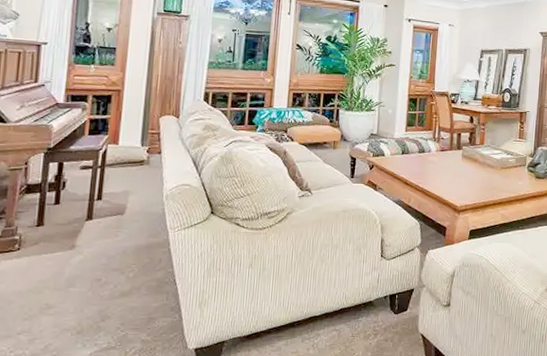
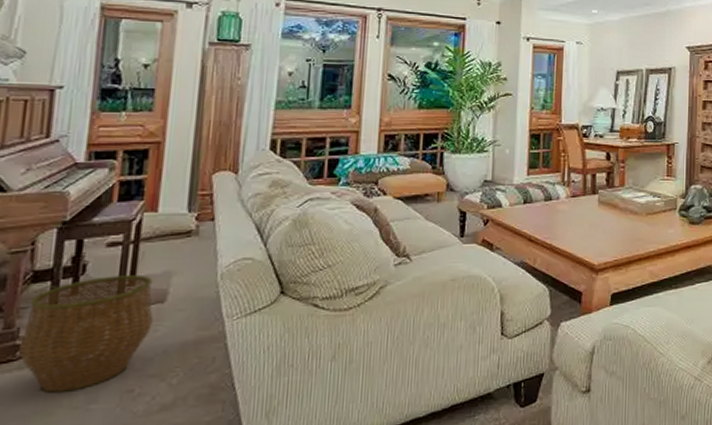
basket: none [17,192,116,277] -> present [19,275,154,393]

